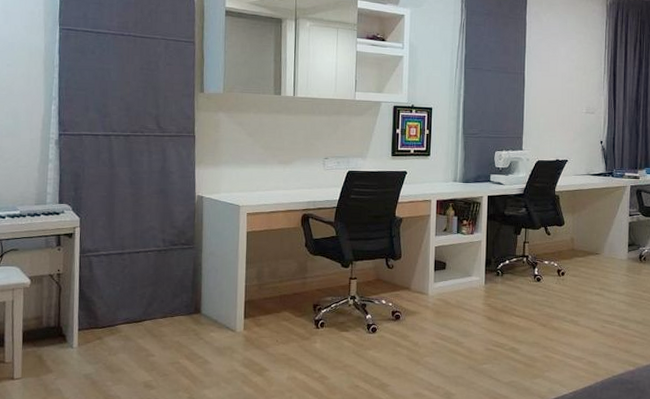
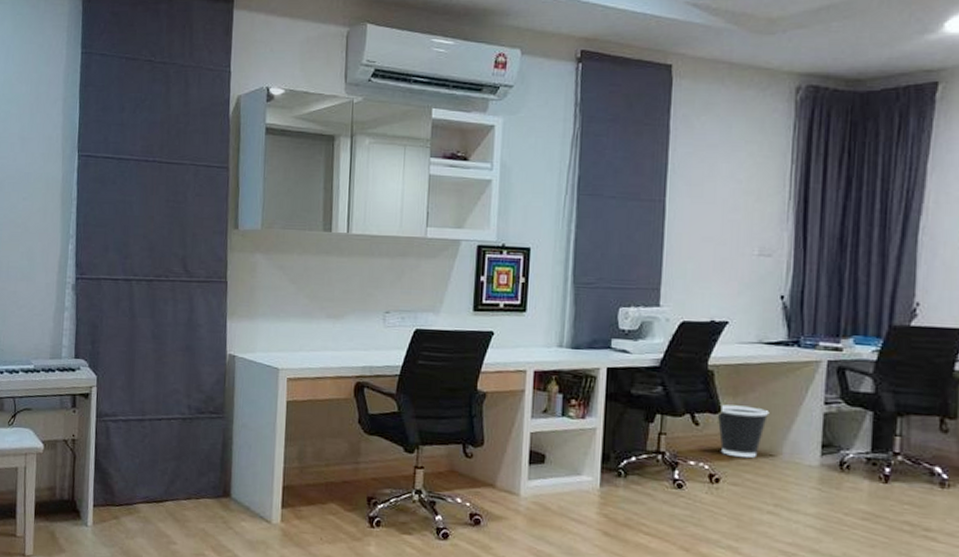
wastebasket: none [562,219,595,257] -> present [717,404,770,458]

